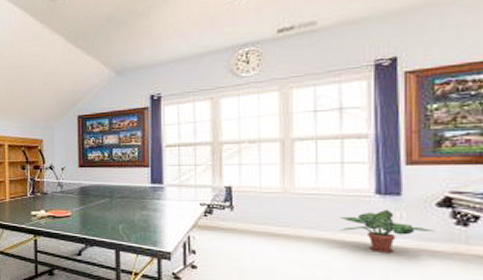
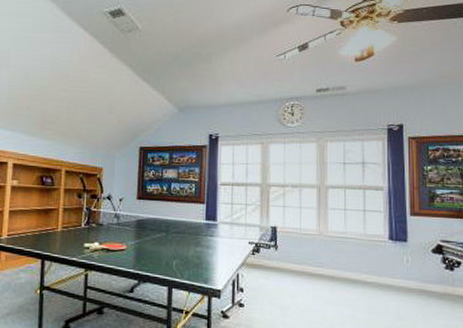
potted plant: present [340,209,435,253] -> none [363,253,431,293]

